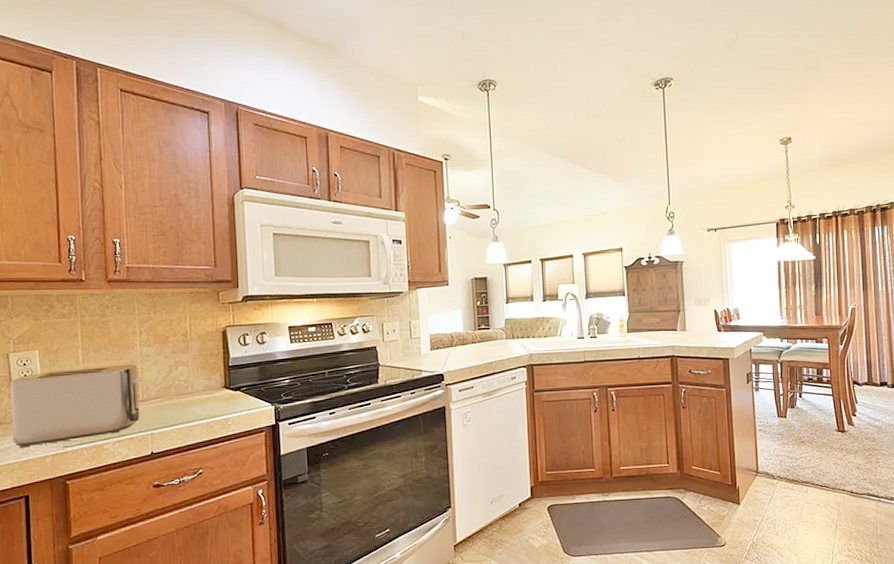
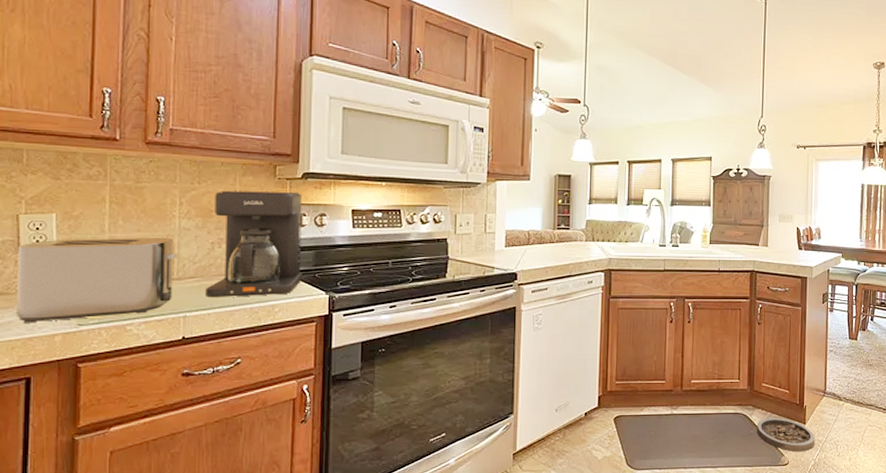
coffee maker: none [167,315,251,416] -> present [204,190,303,298]
pet bowl: none [691,499,752,533] -> present [757,417,816,452]

